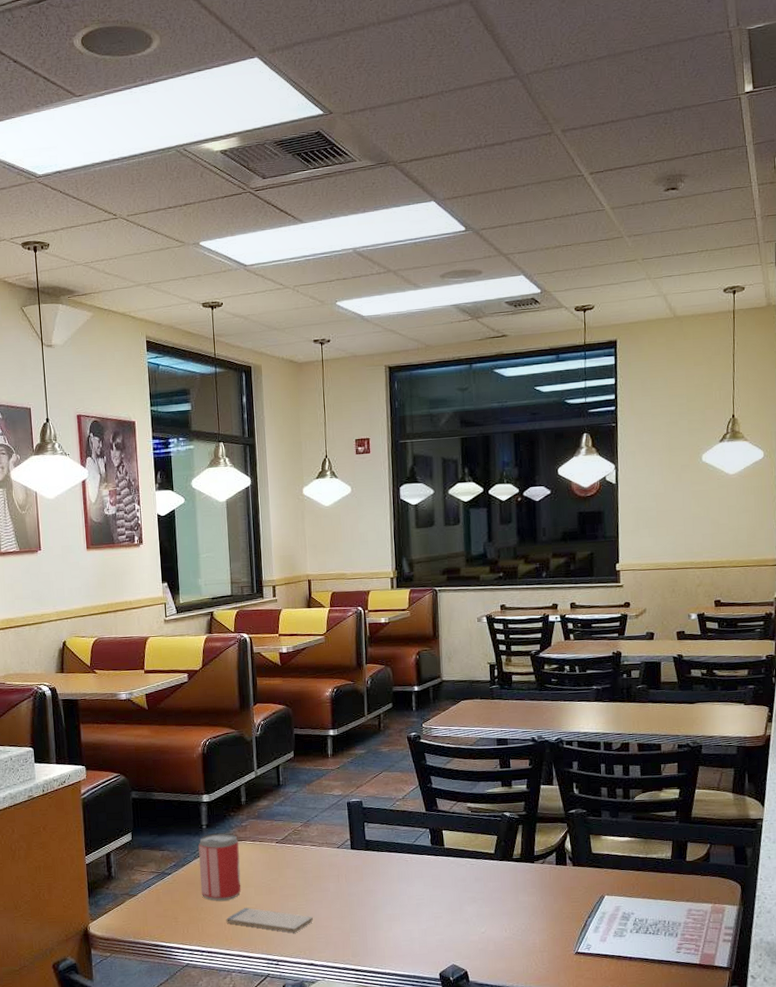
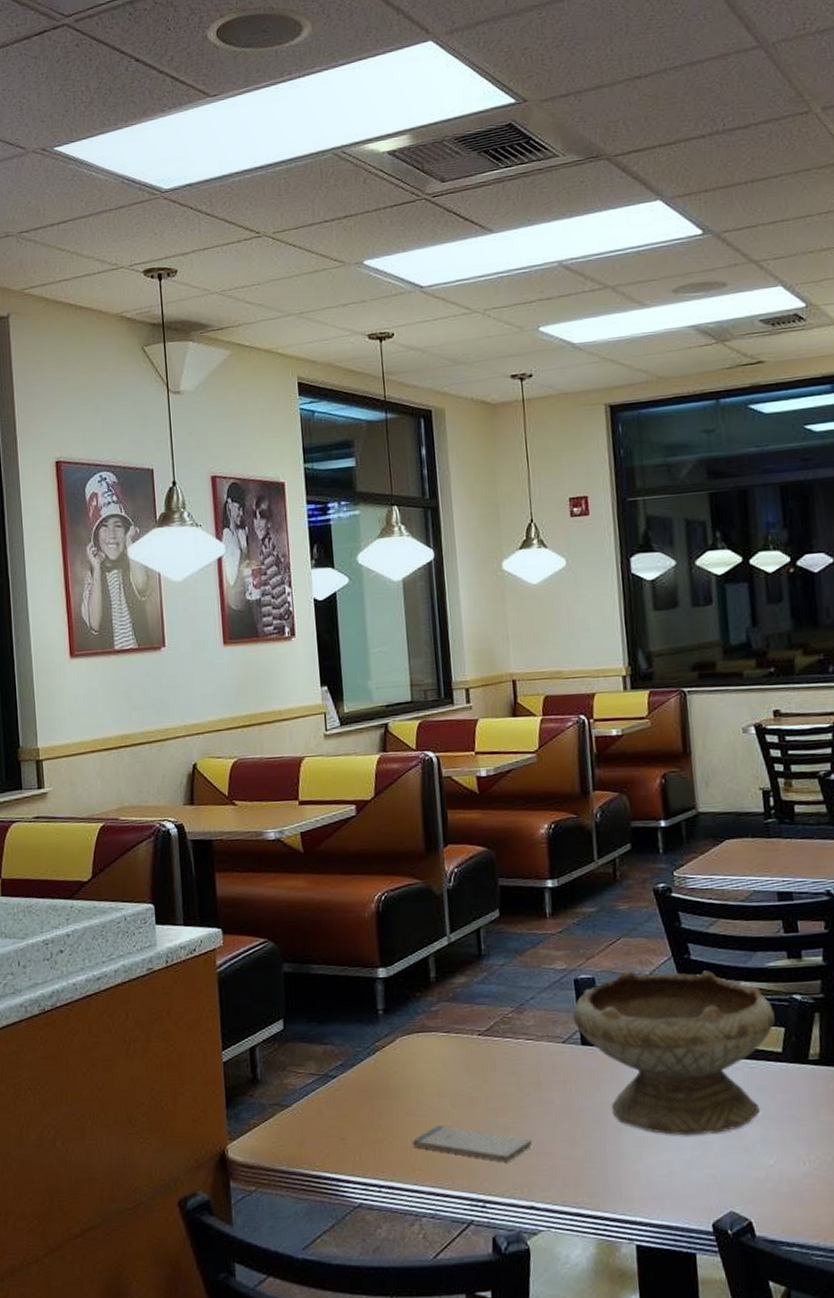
beer can: present [198,832,241,901] -> none [372,1020,432,1115]
bowl: none [345,795,490,913] -> present [572,969,775,1136]

